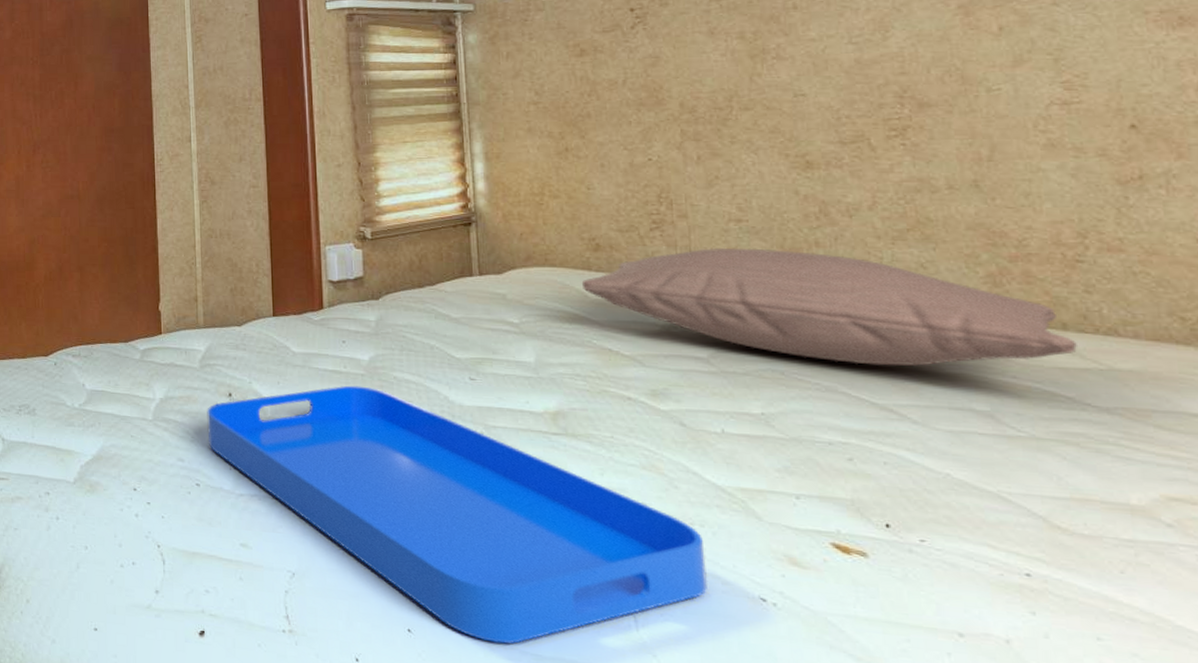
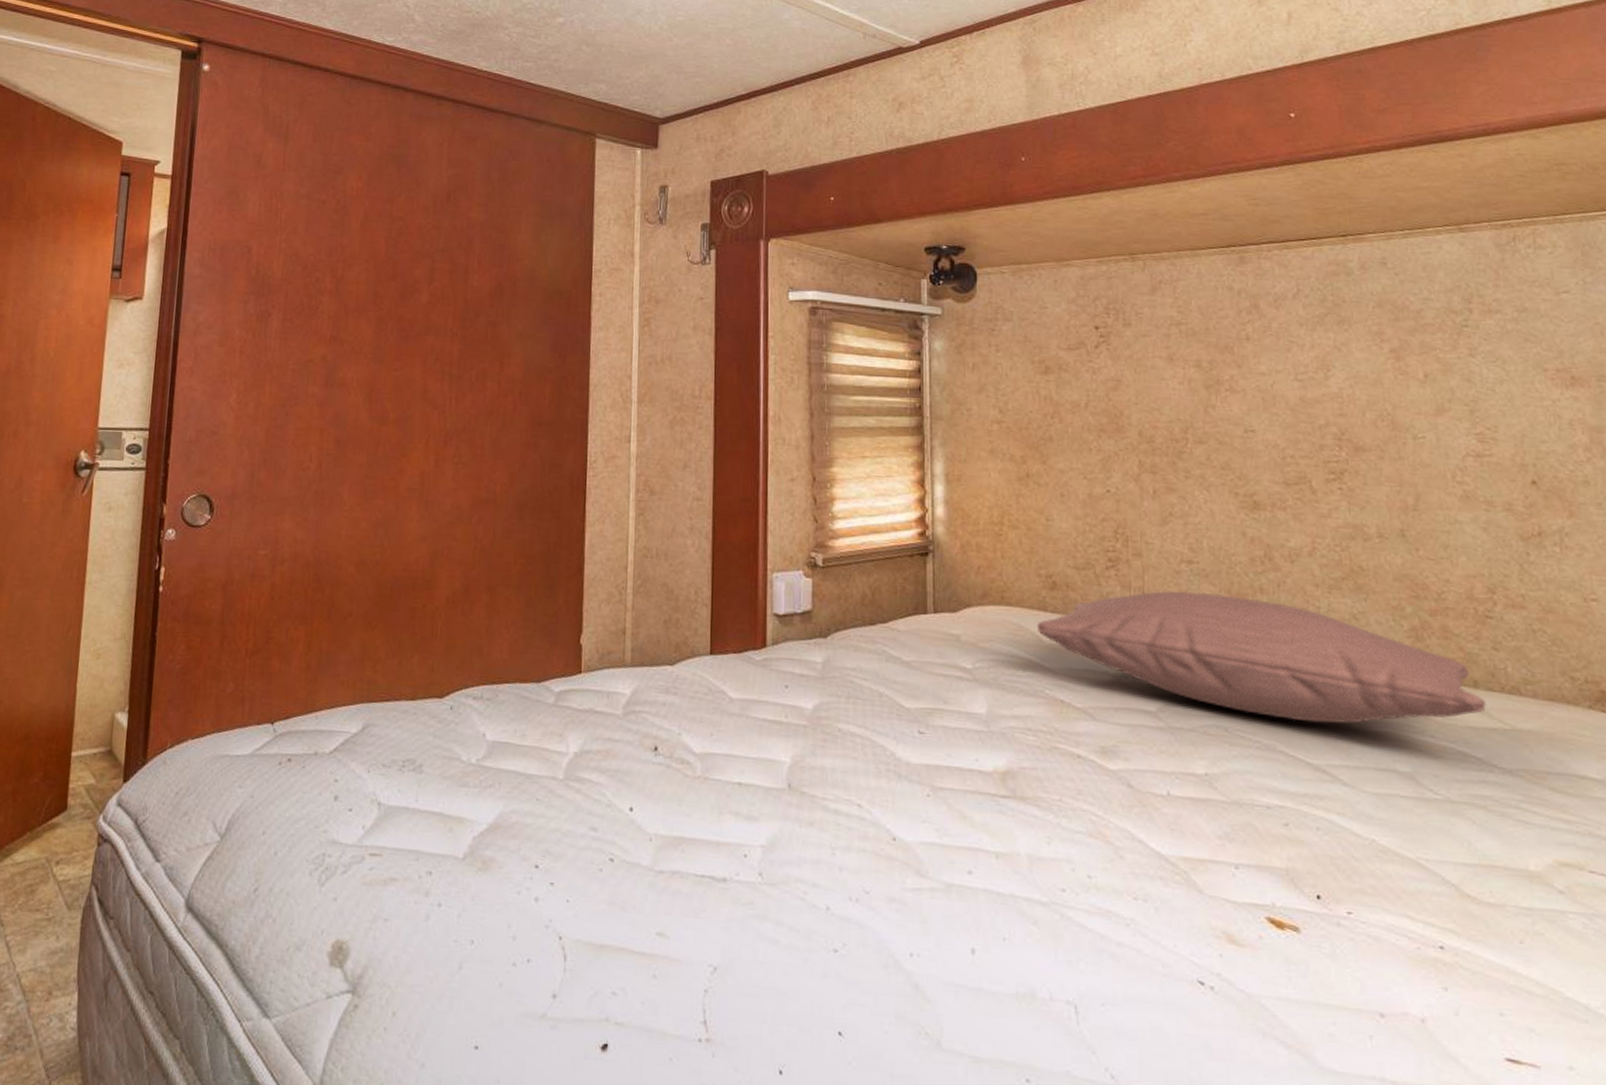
serving tray: present [207,385,708,644] -> none [626,738,1149,1046]

